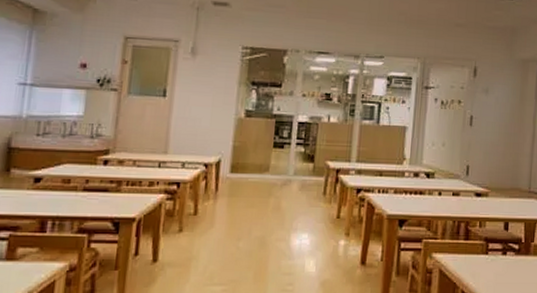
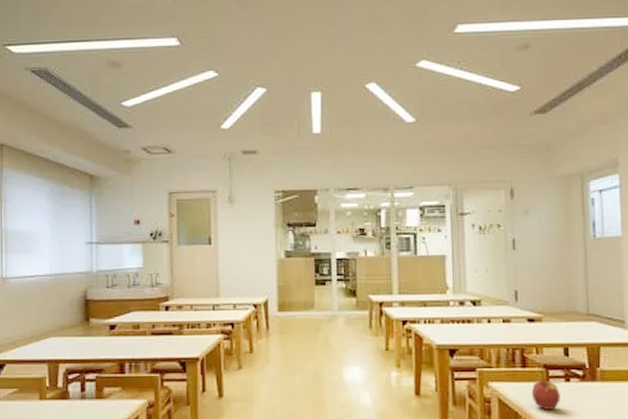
apple: none [470,252,496,281] -> present [531,379,560,410]

